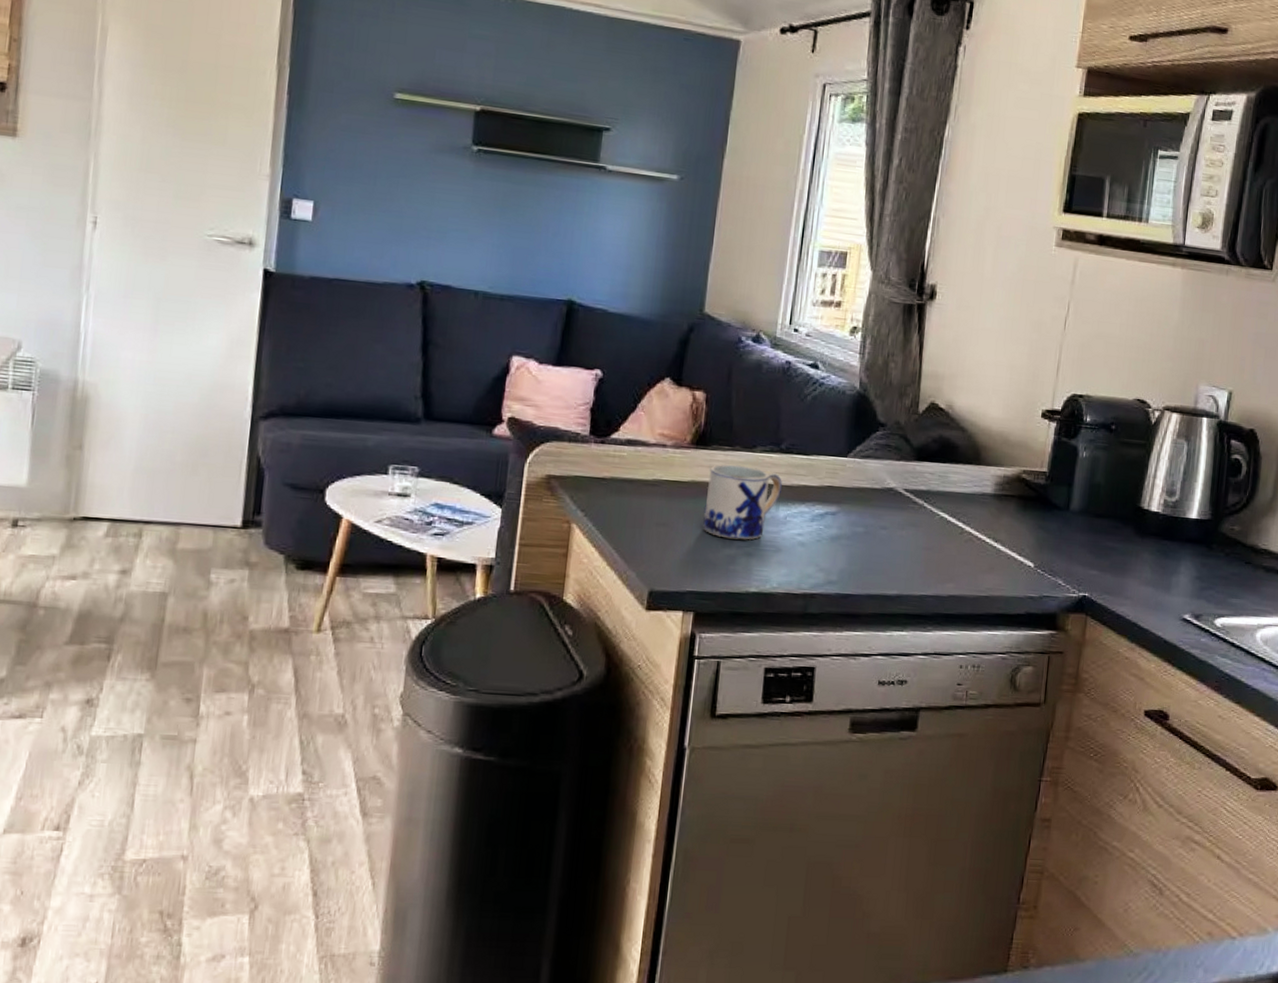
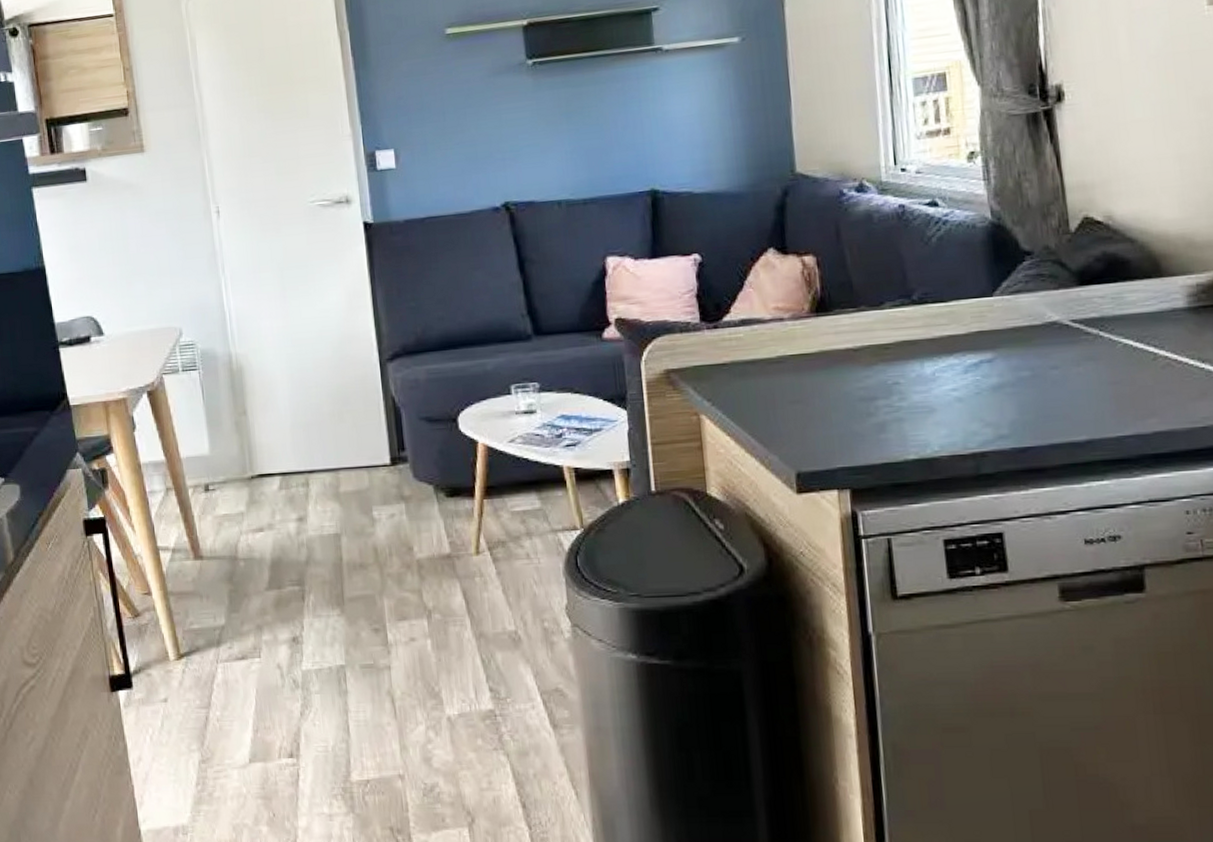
mug: present [702,464,782,540] -> none [837,325,923,406]

